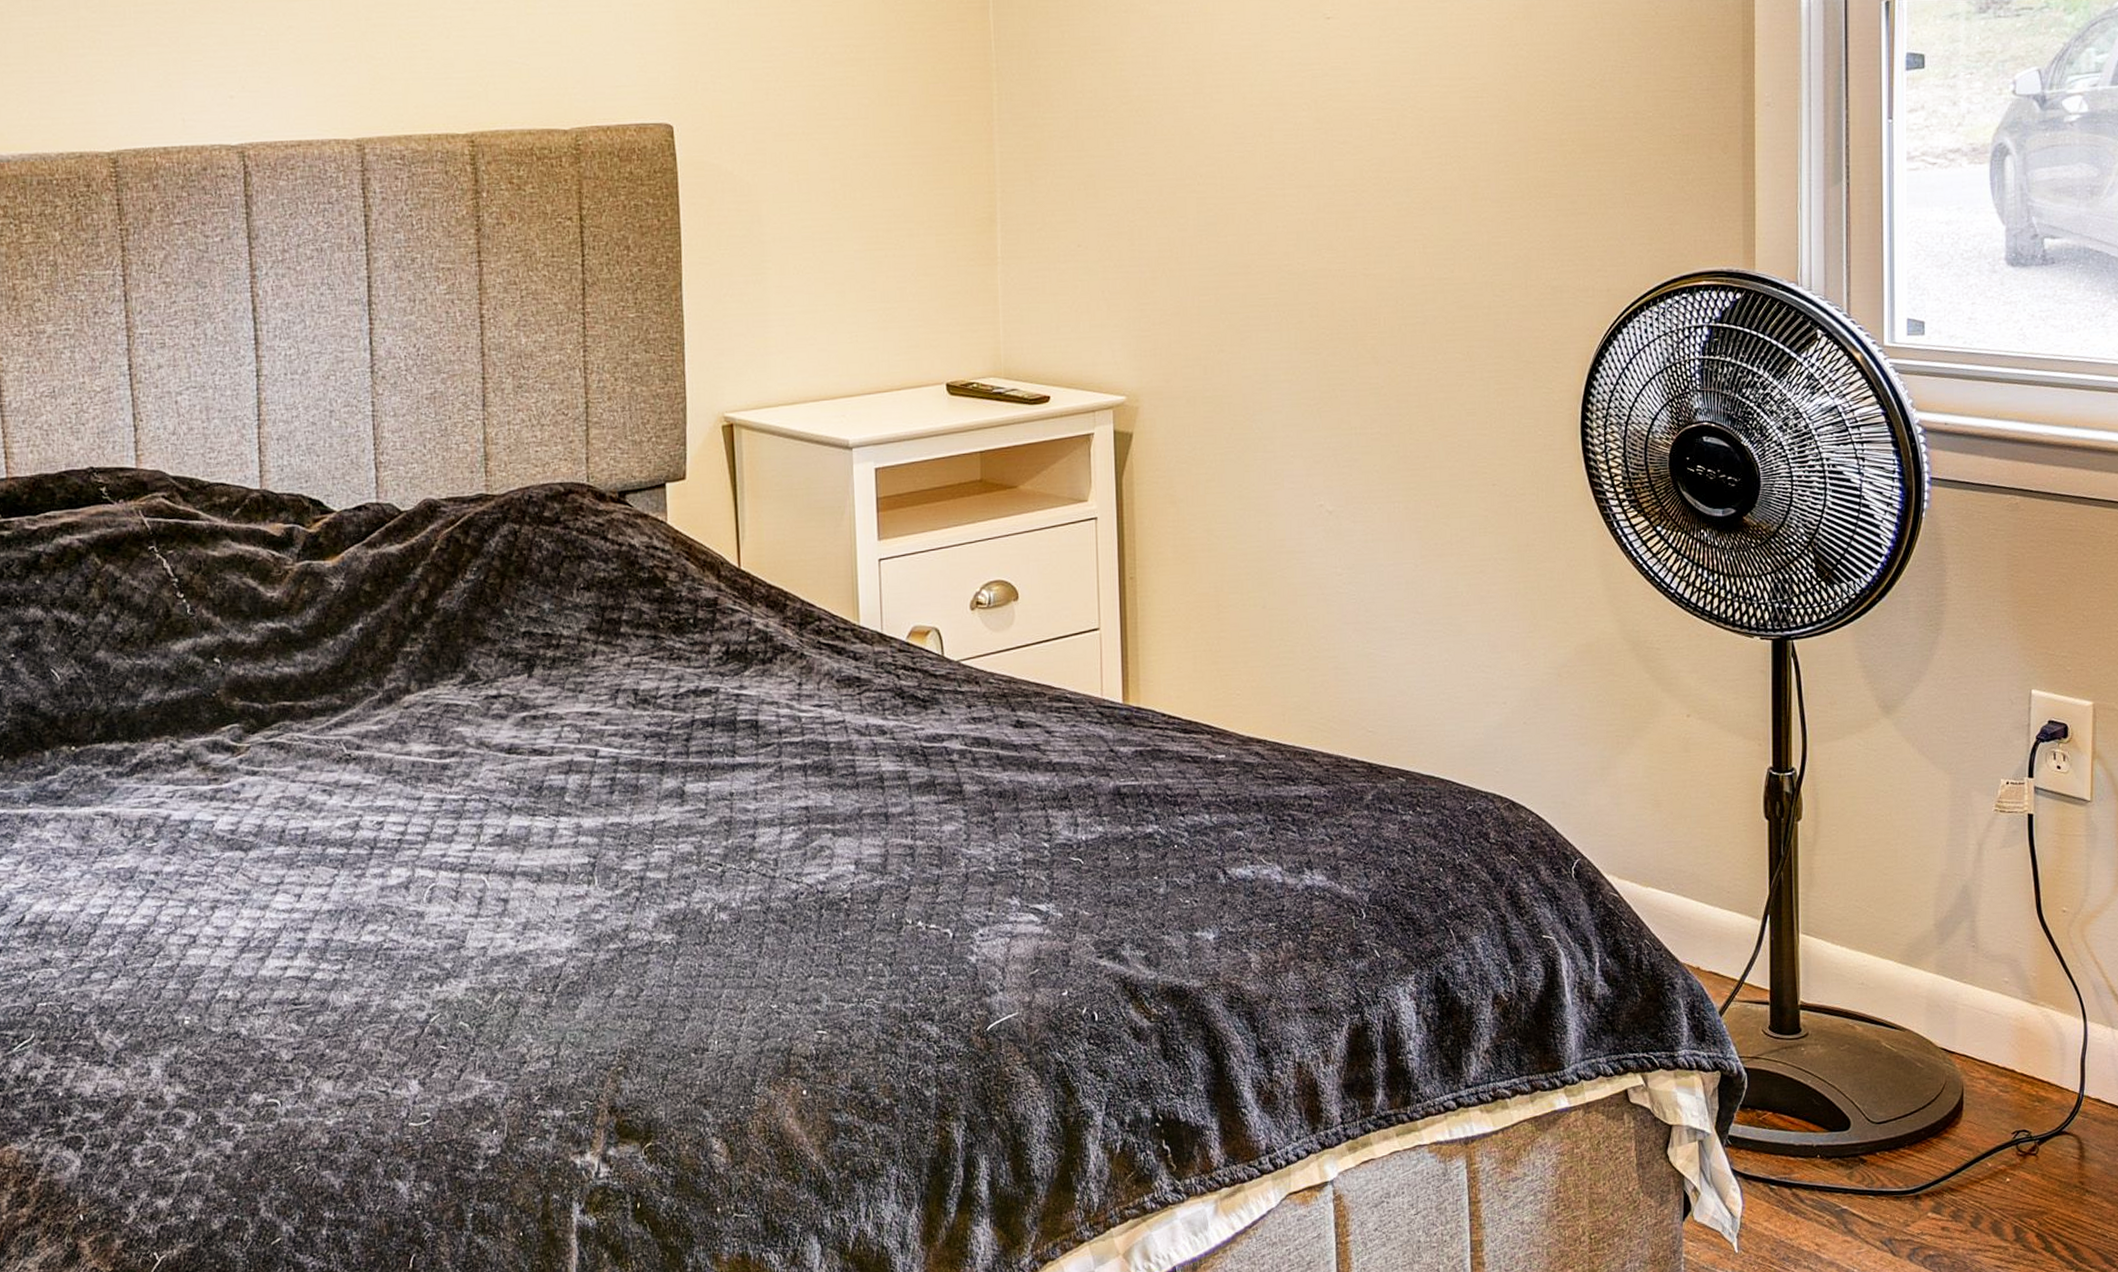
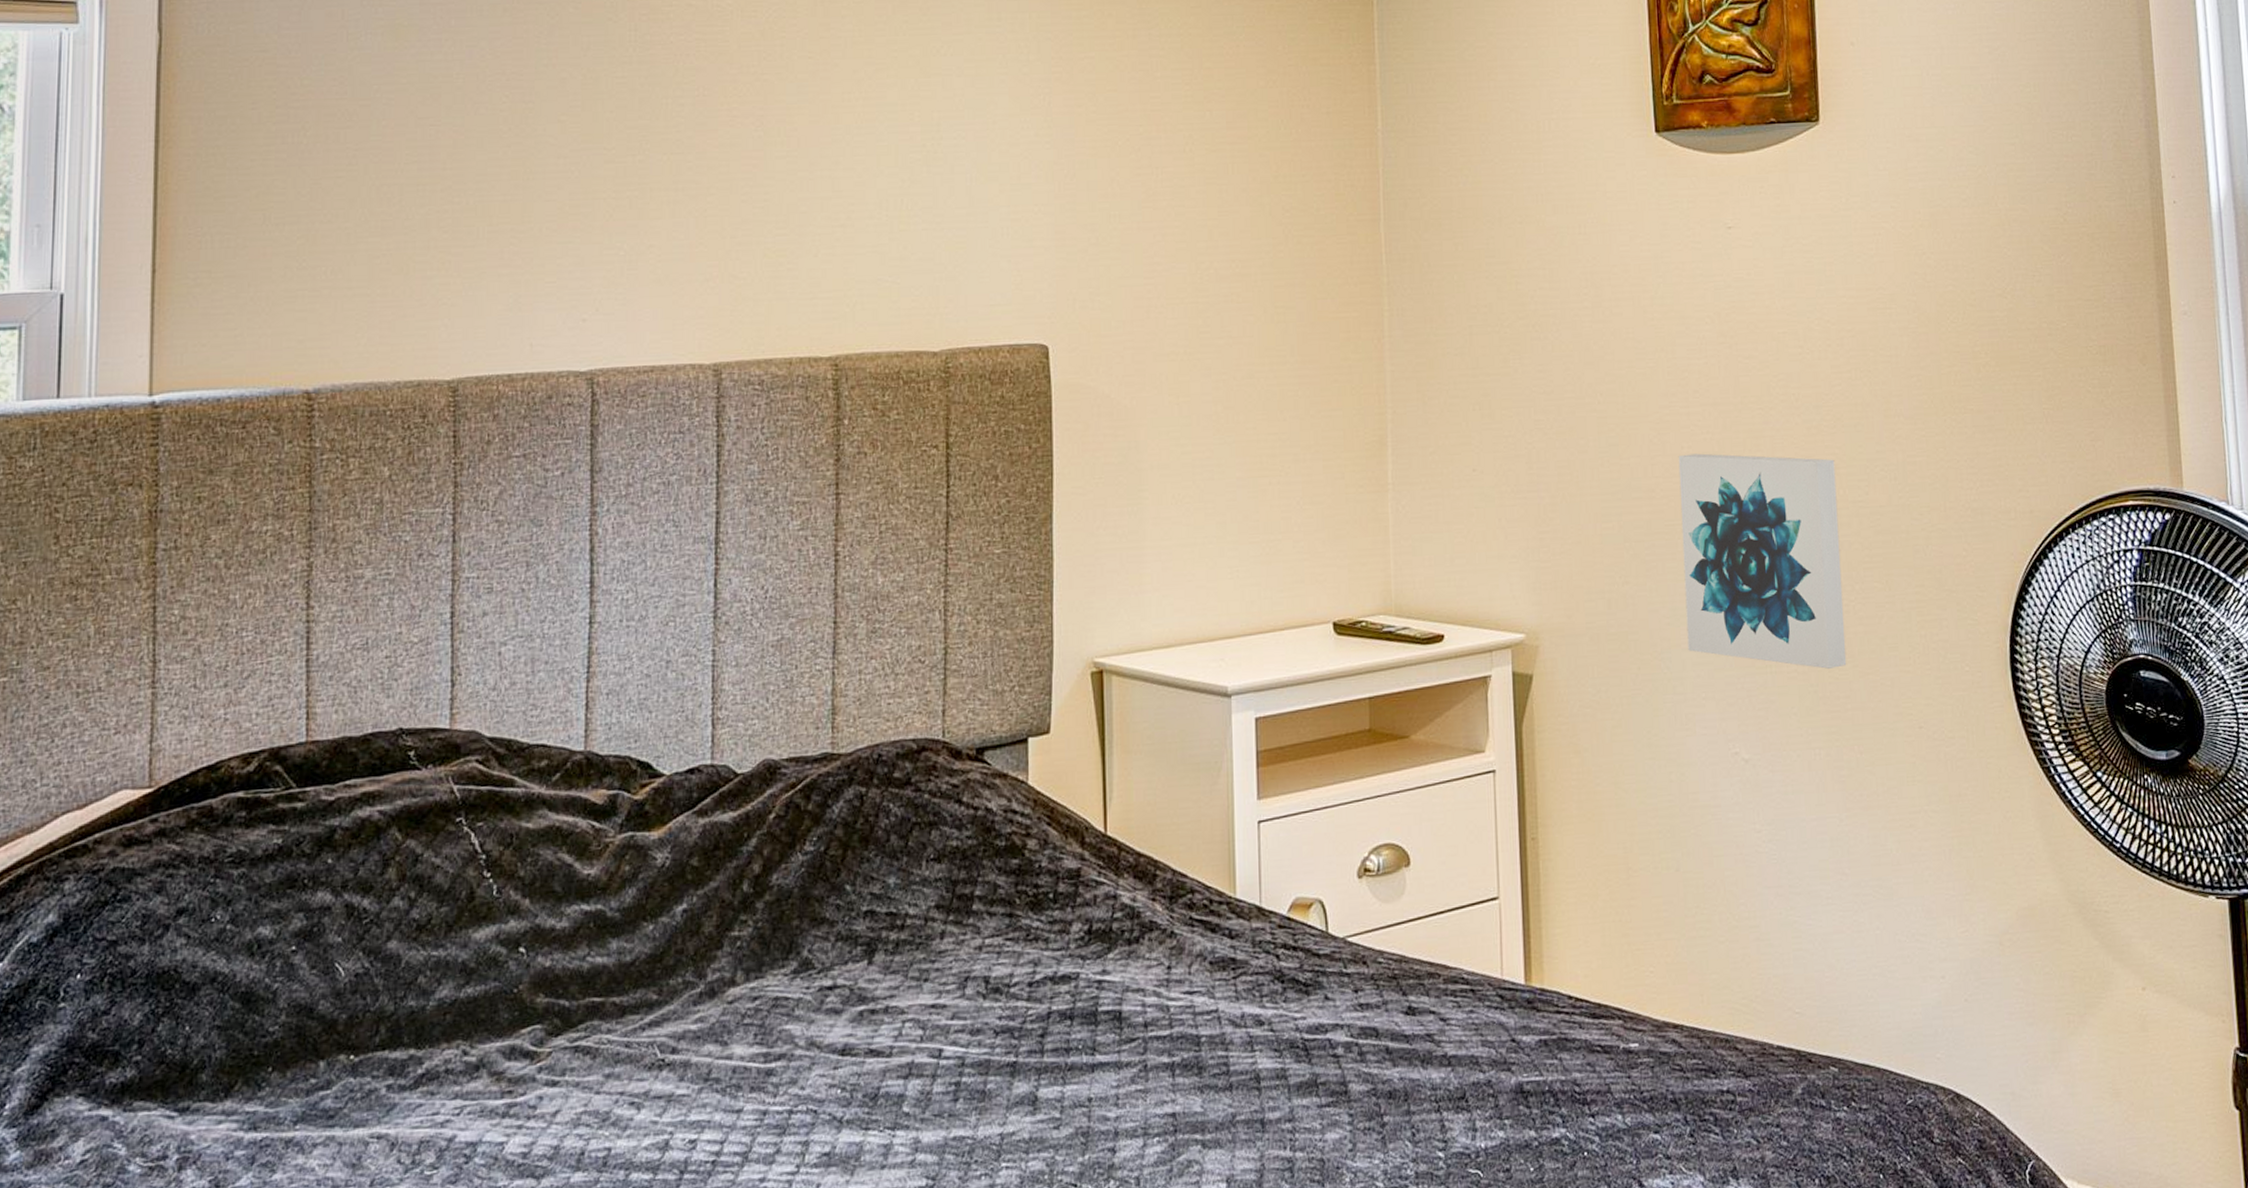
wall art: none [1273,232,1427,431] -> present [1678,453,1847,669]

